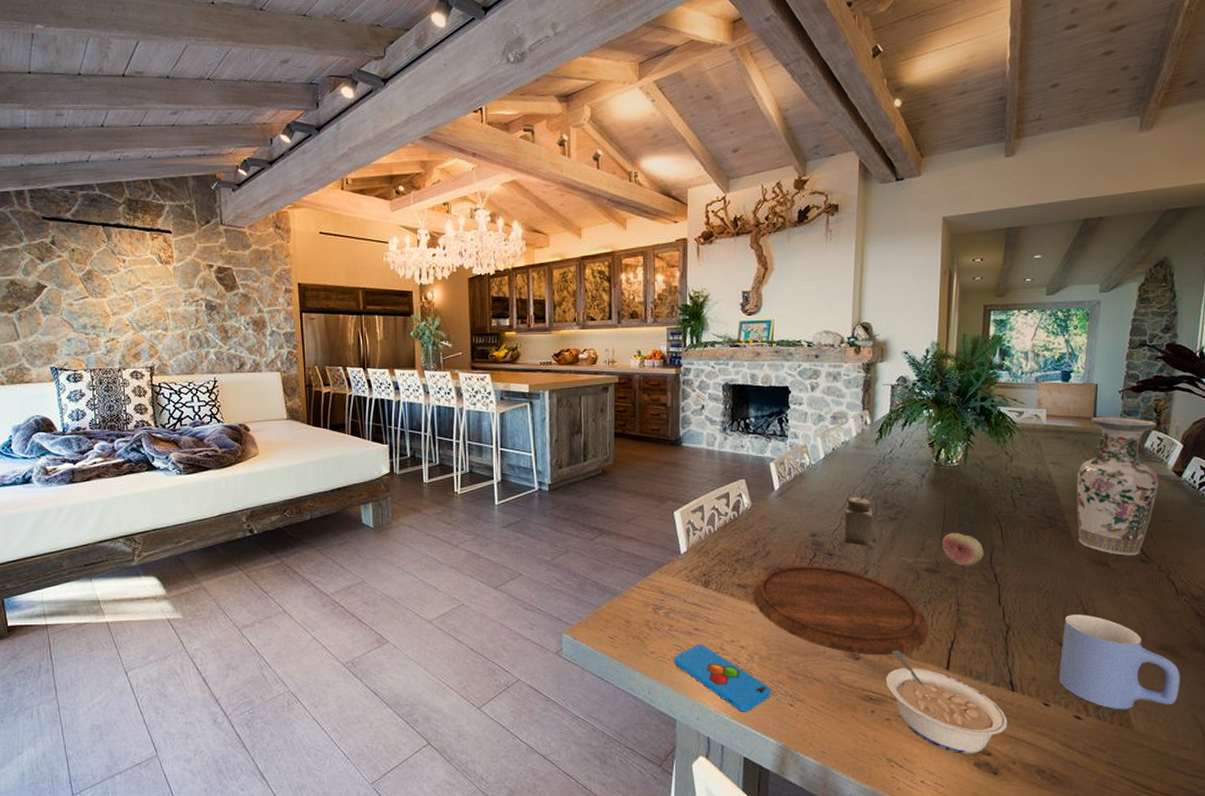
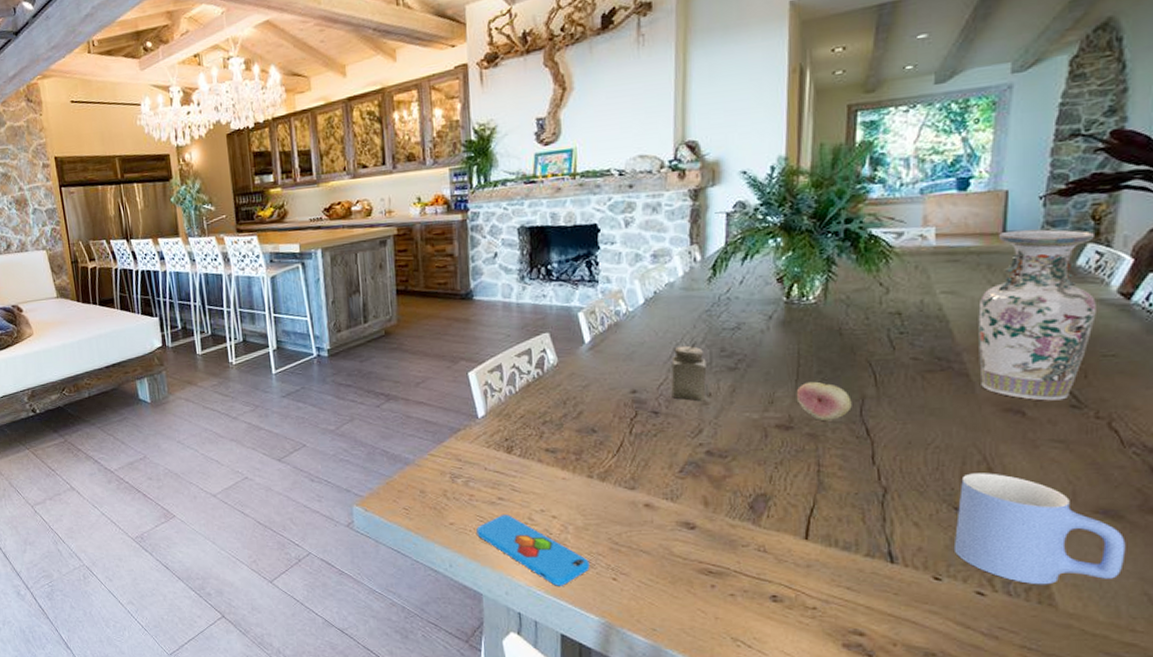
cutting board: present [753,565,928,656] -> none [564,425,780,525]
legume: present [885,650,1008,754] -> none [728,518,886,634]

